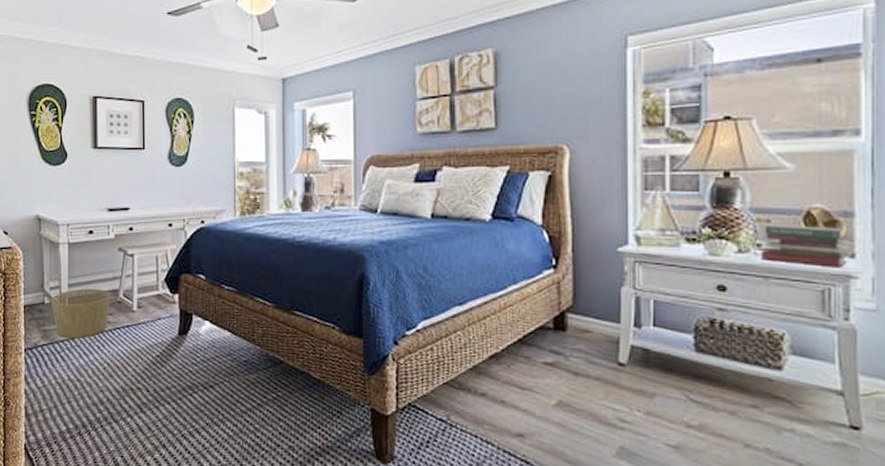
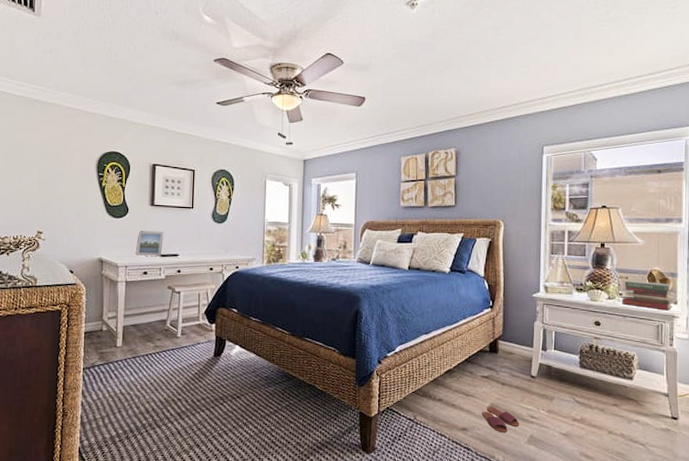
basket: present [50,288,111,339] -> none [108,318,160,360]
picture frame: none [79,180,110,211] -> present [136,231,163,256]
slippers: none [546,405,602,441] -> present [482,407,519,433]

